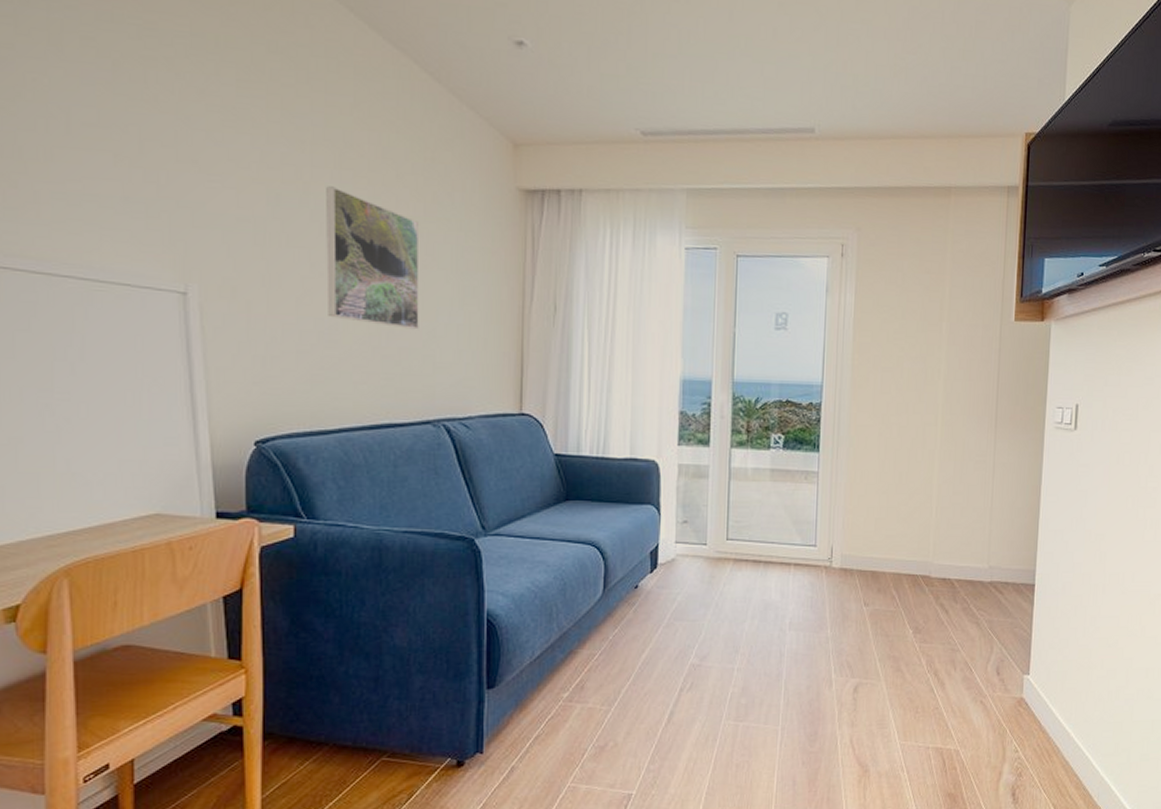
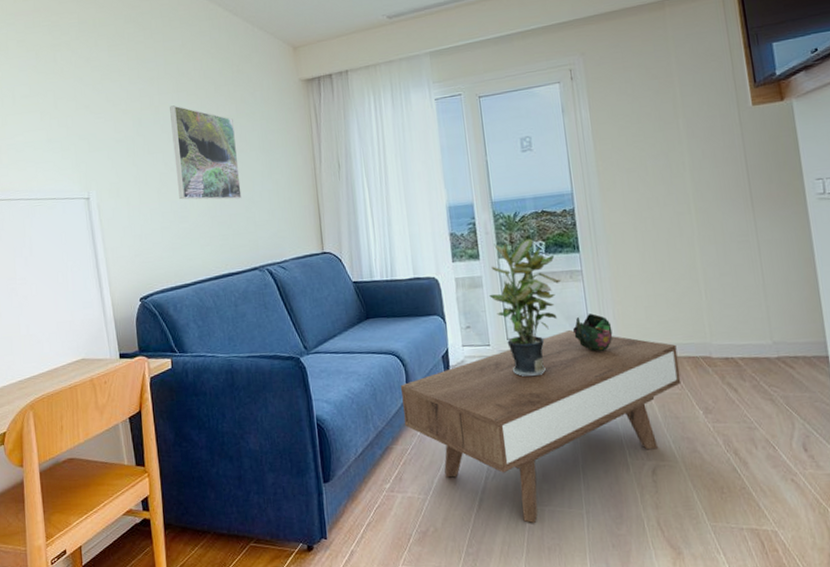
coffee table: none [595,536,899,739] -> present [400,330,681,523]
potted plant: none [714,429,796,583] -> present [489,238,562,377]
decorative bowl: none [799,520,839,562] -> present [573,313,613,352]

